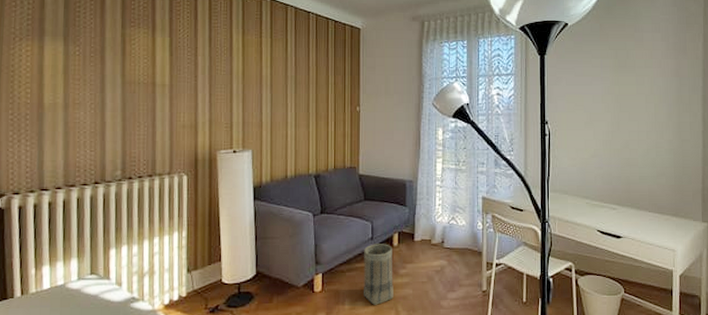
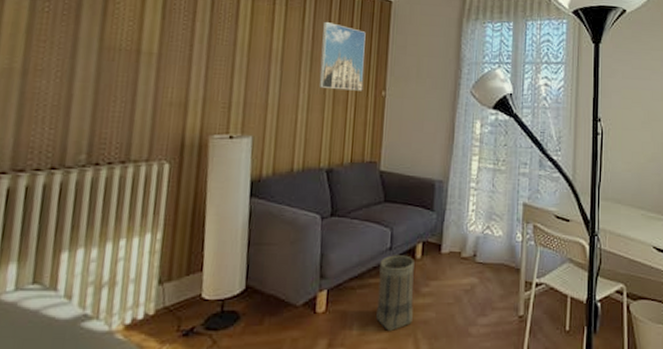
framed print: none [303,49,341,108] -> present [319,21,366,91]

